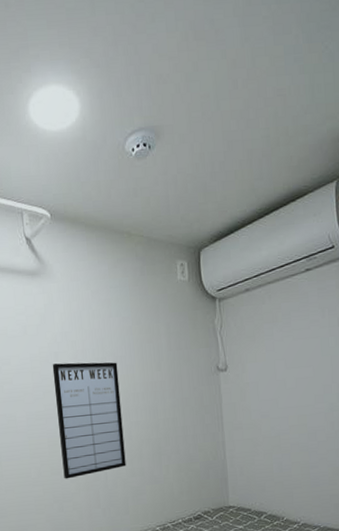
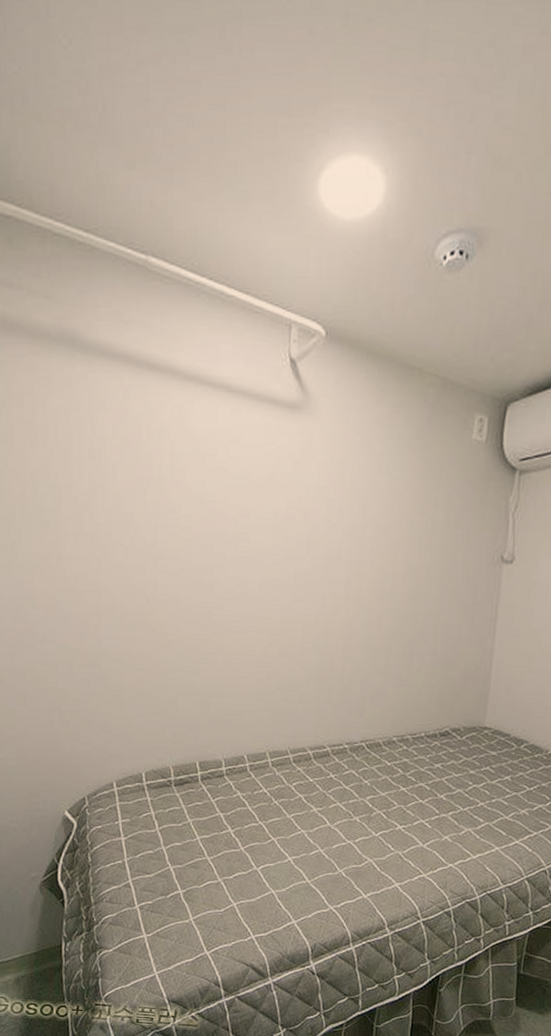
writing board: present [52,362,126,479] -> none [293,524,379,665]

